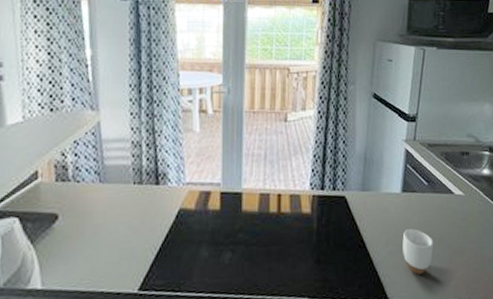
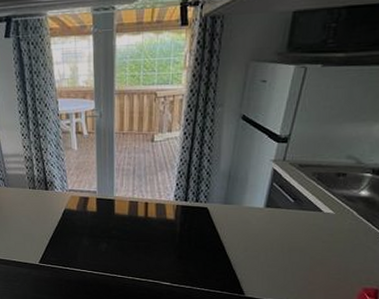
mug: present [402,229,434,275] -> none [261,239,295,277]

